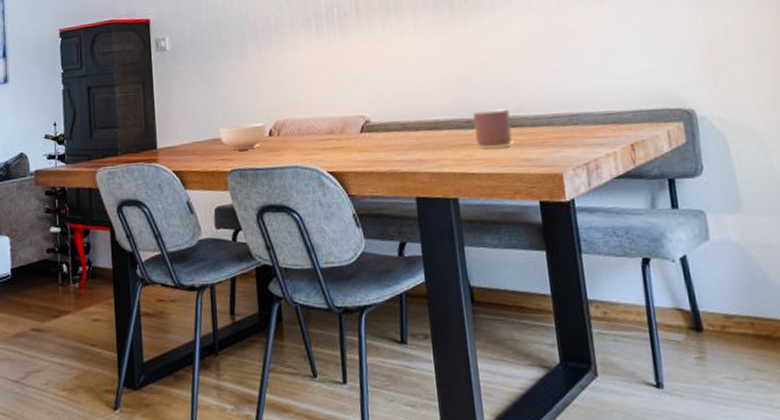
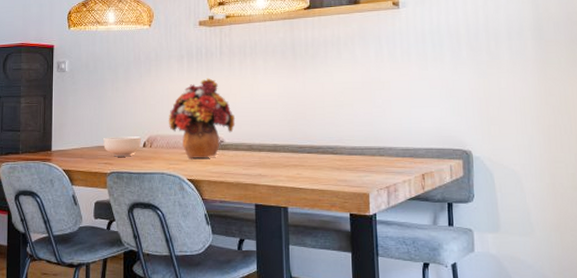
flower arrangement: none [297,43,383,146] -> present [168,77,236,158]
mug: present [472,109,512,149] -> none [304,140,333,170]

